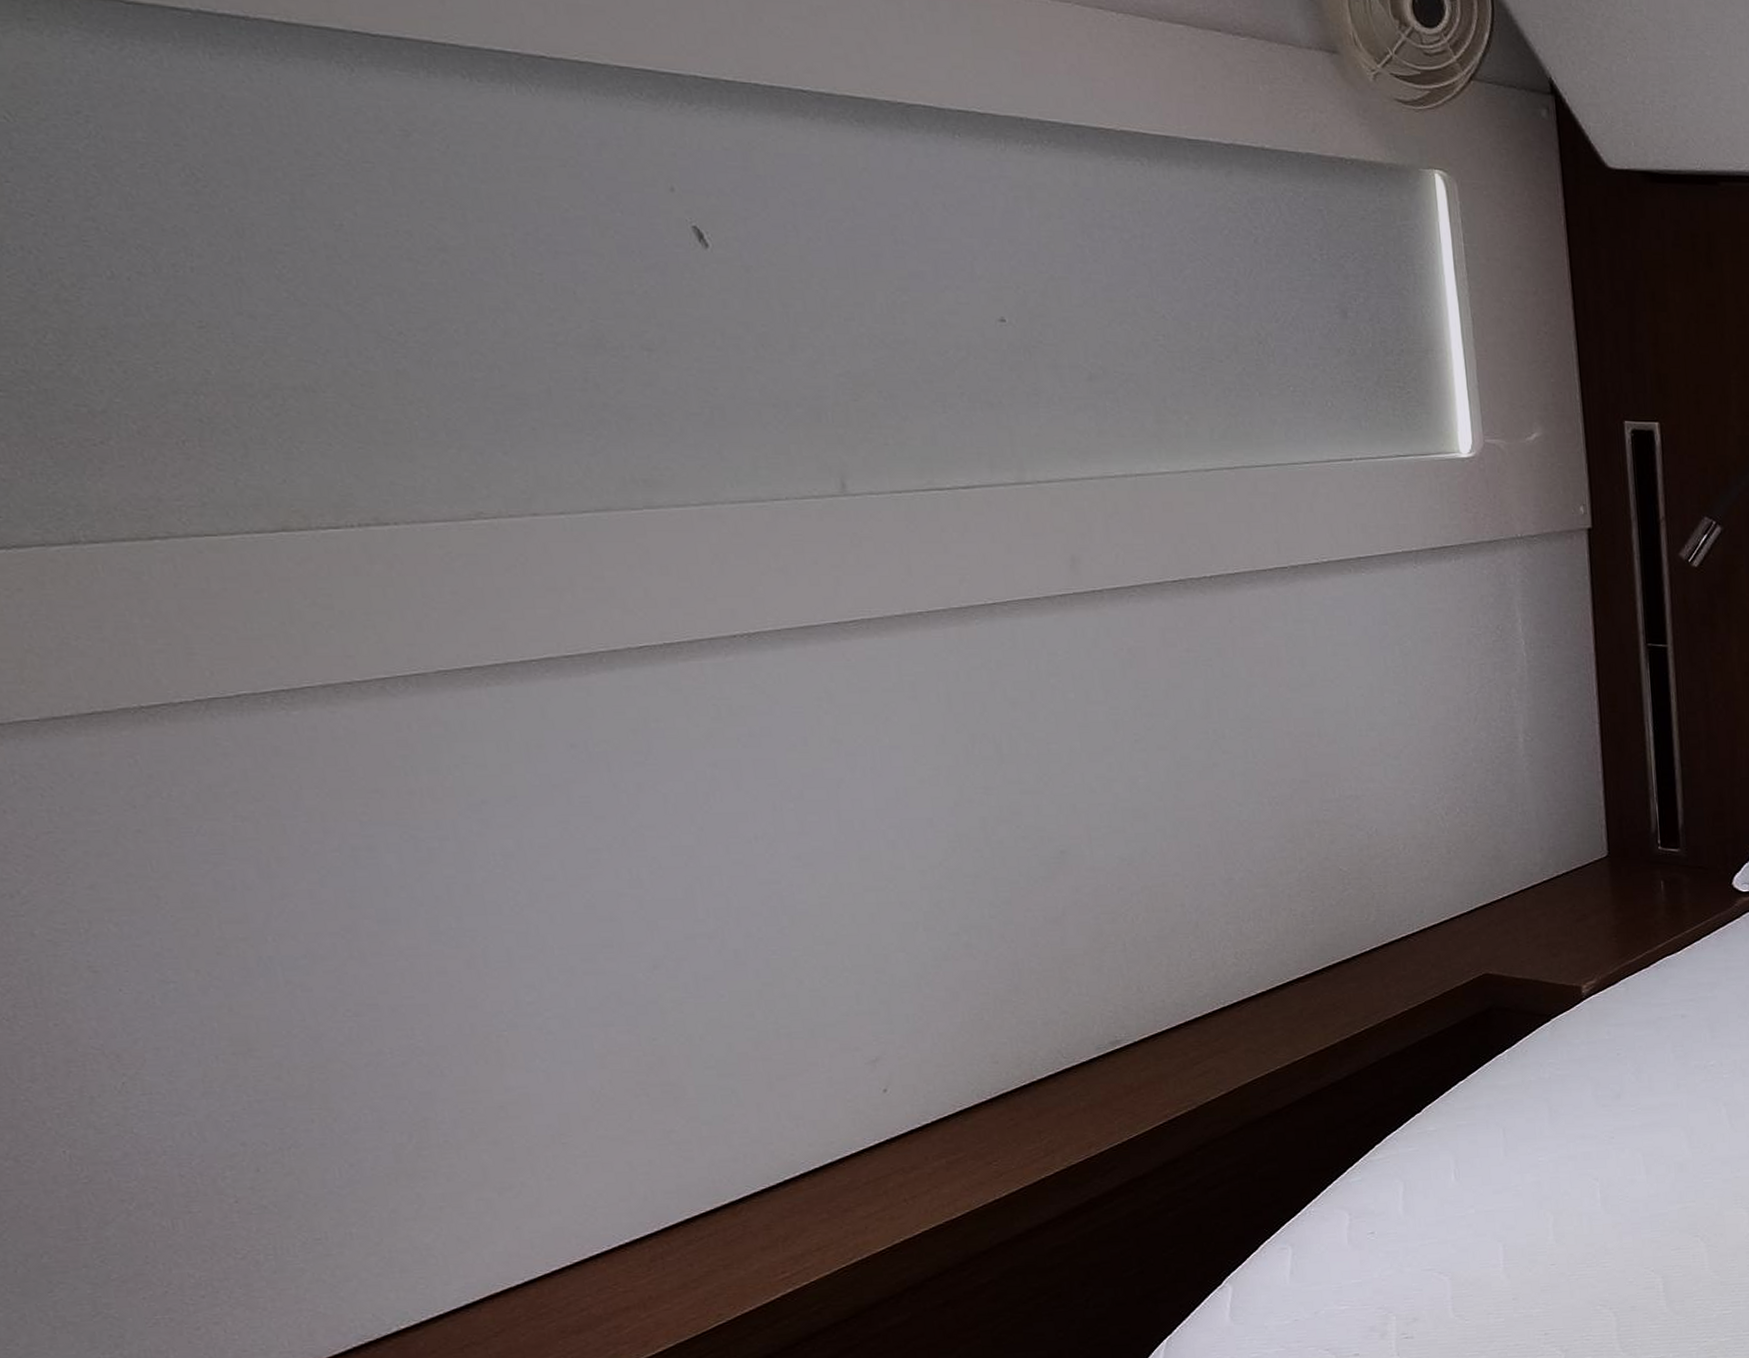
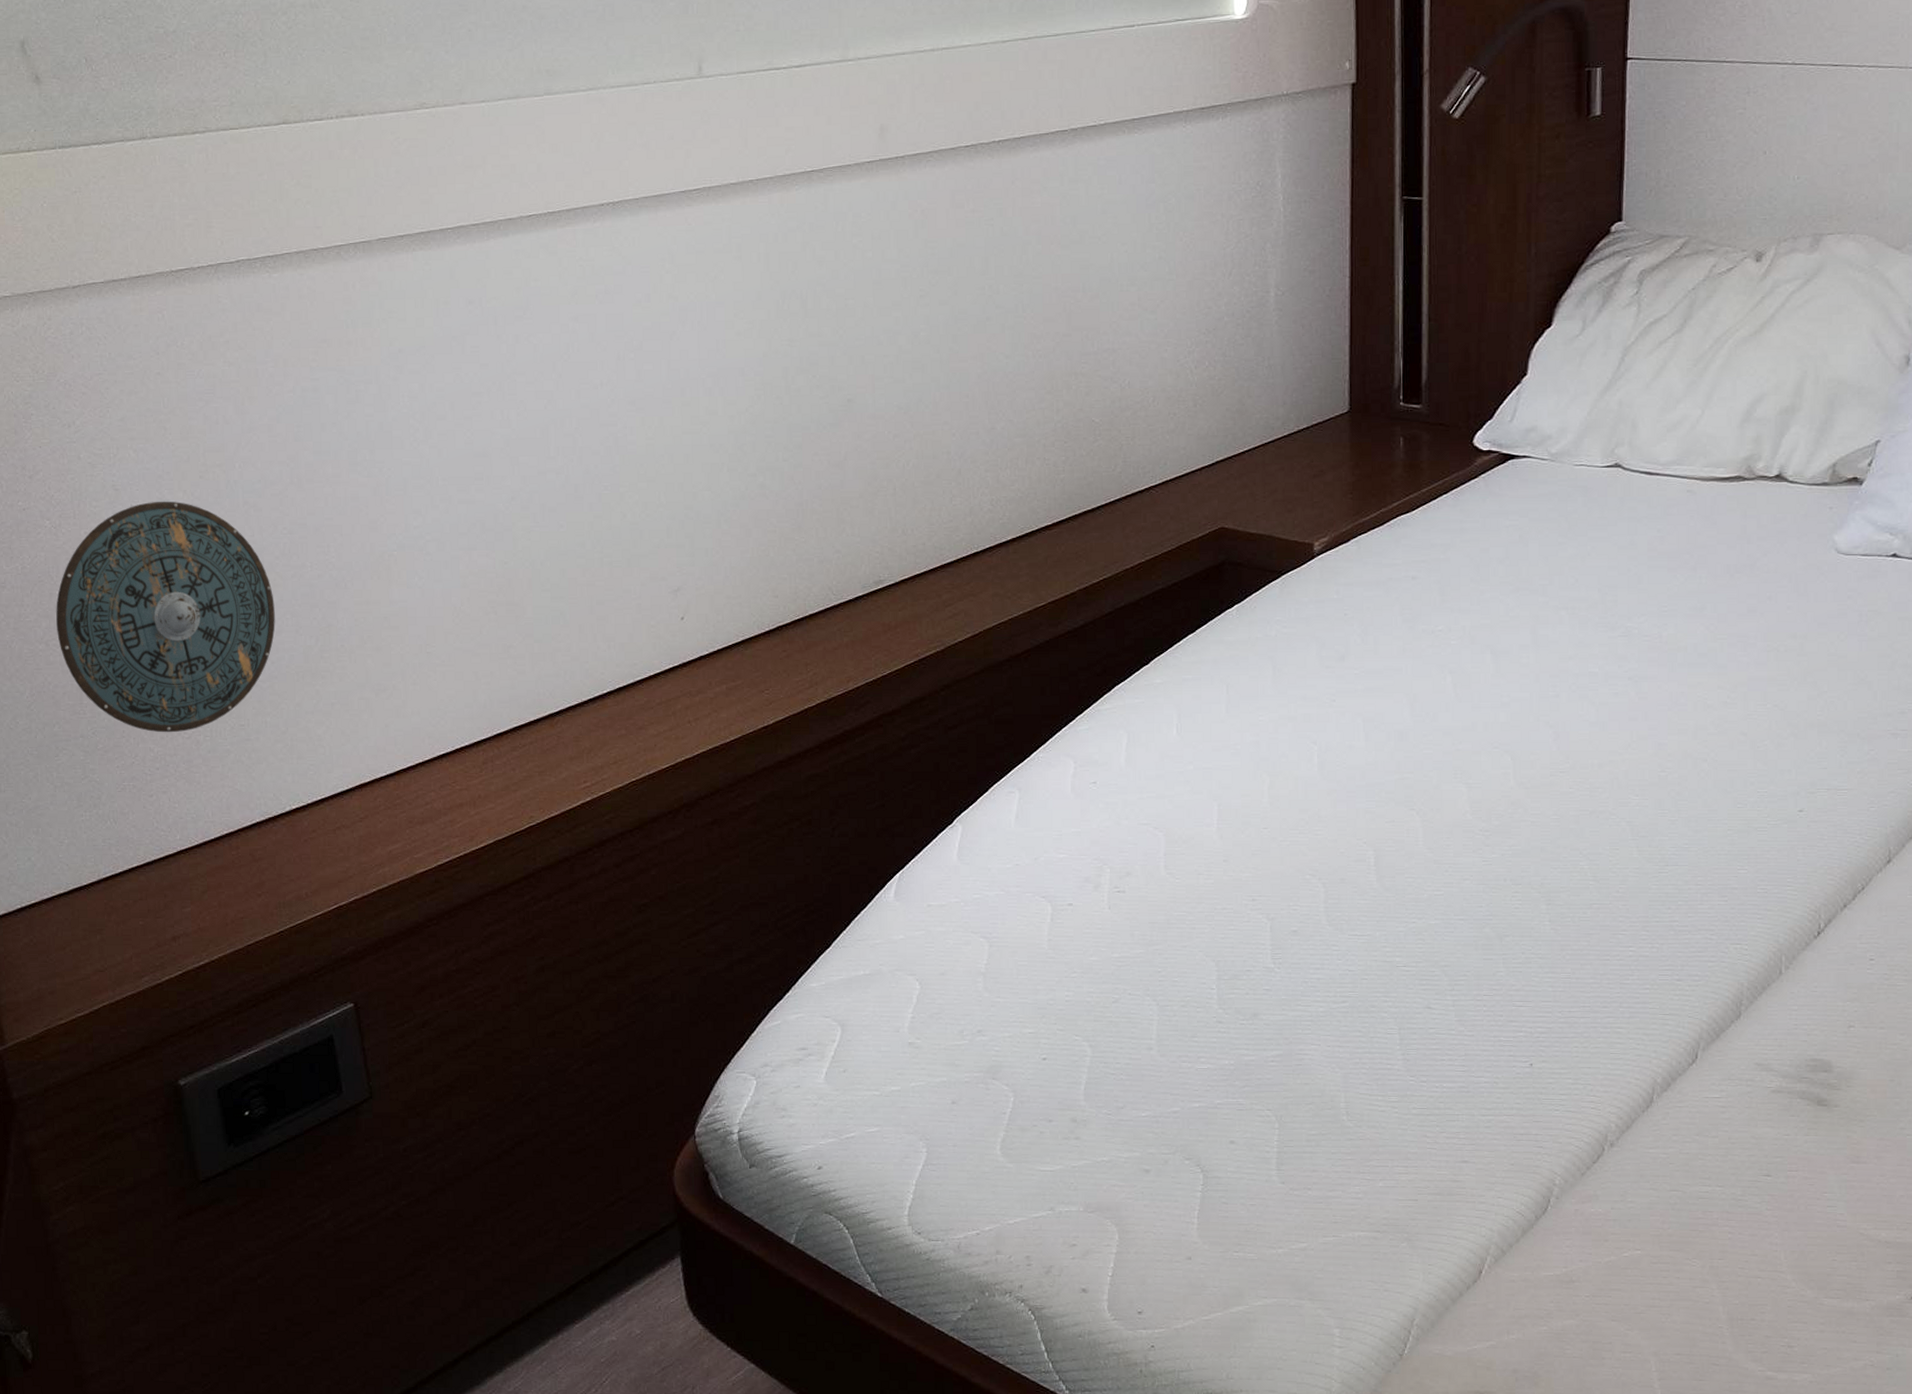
compass: none [23,983,350,1255] -> present [56,501,275,733]

